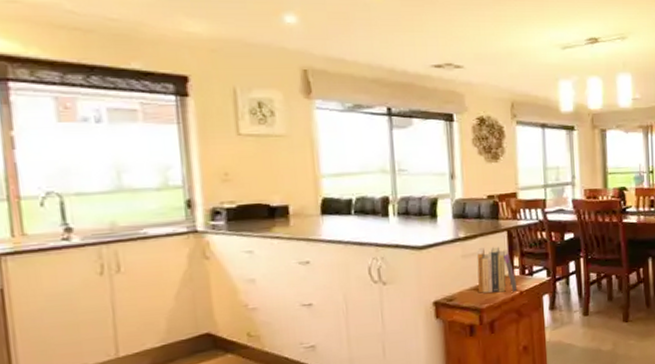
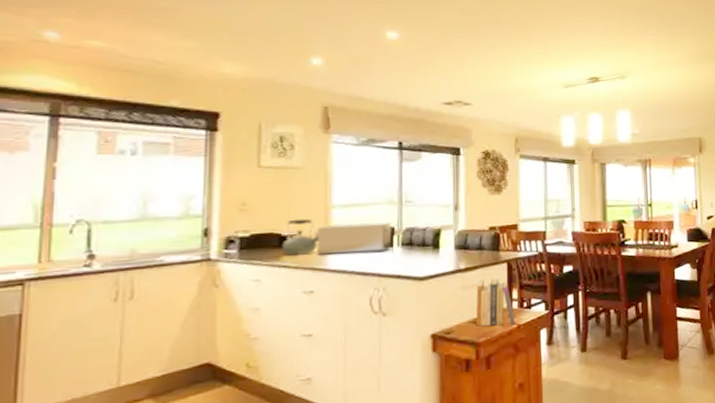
kettle: none [271,188,310,227] -> present [281,218,318,256]
toaster: none [307,191,386,227] -> present [317,222,392,256]

